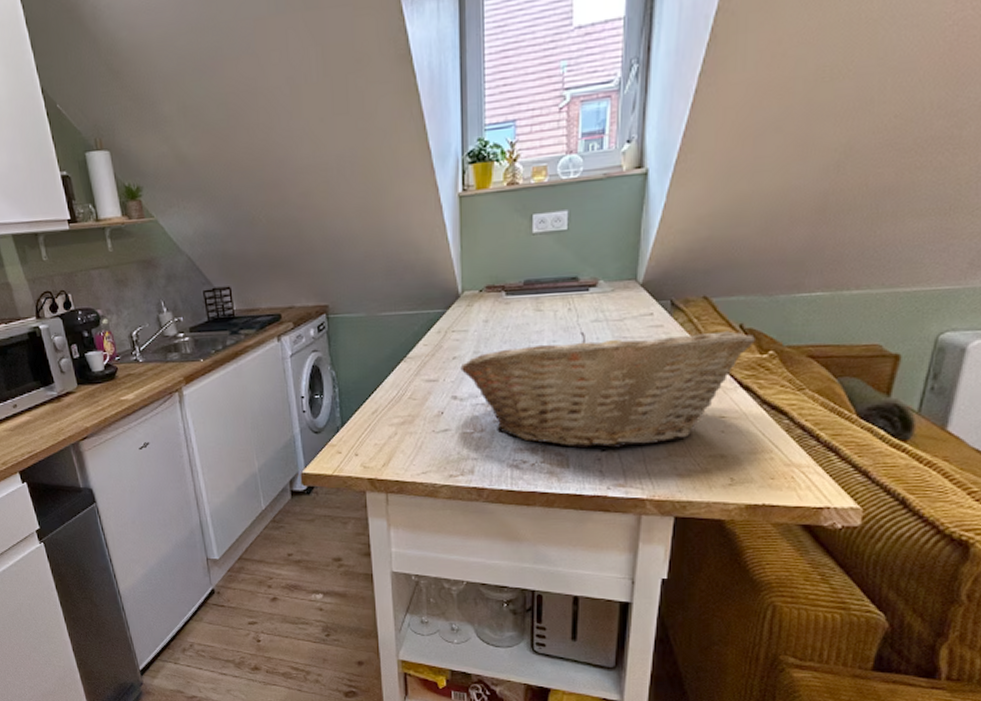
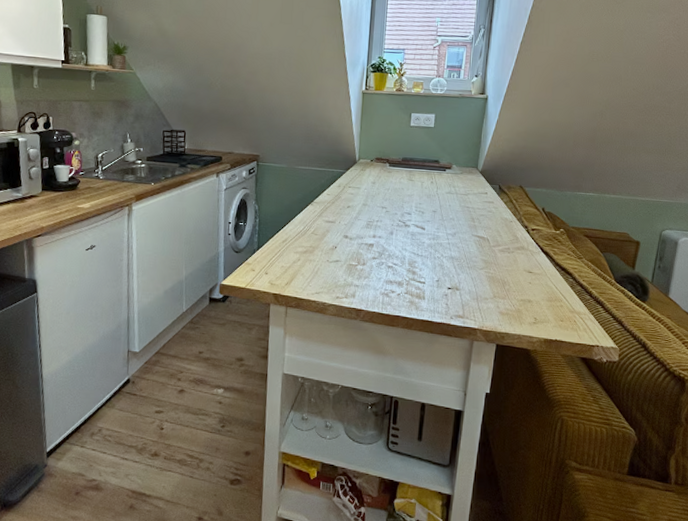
fruit basket: present [460,331,755,448] -> none [352,199,552,288]

